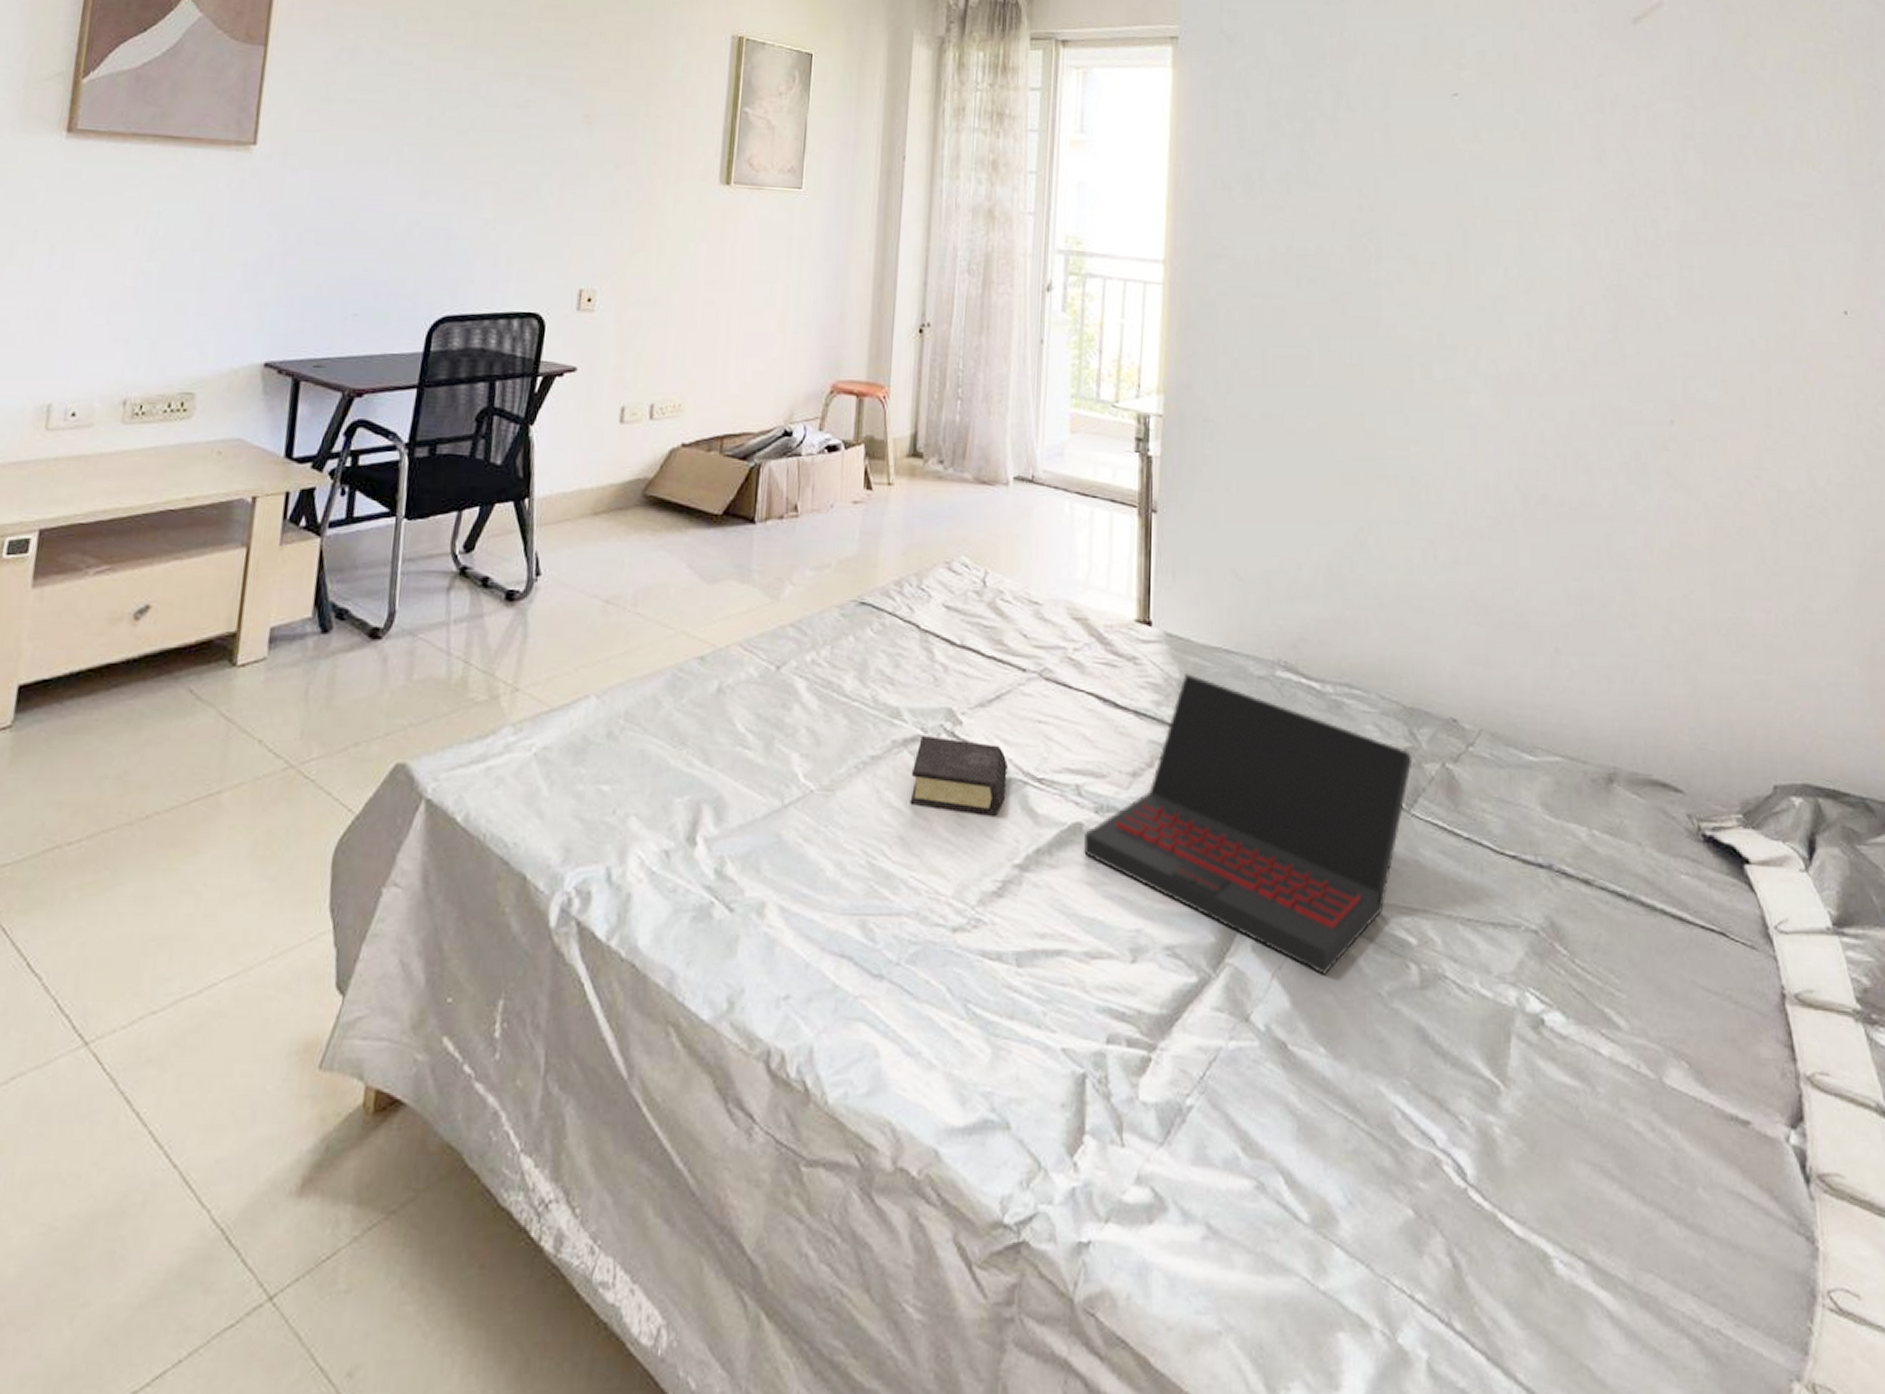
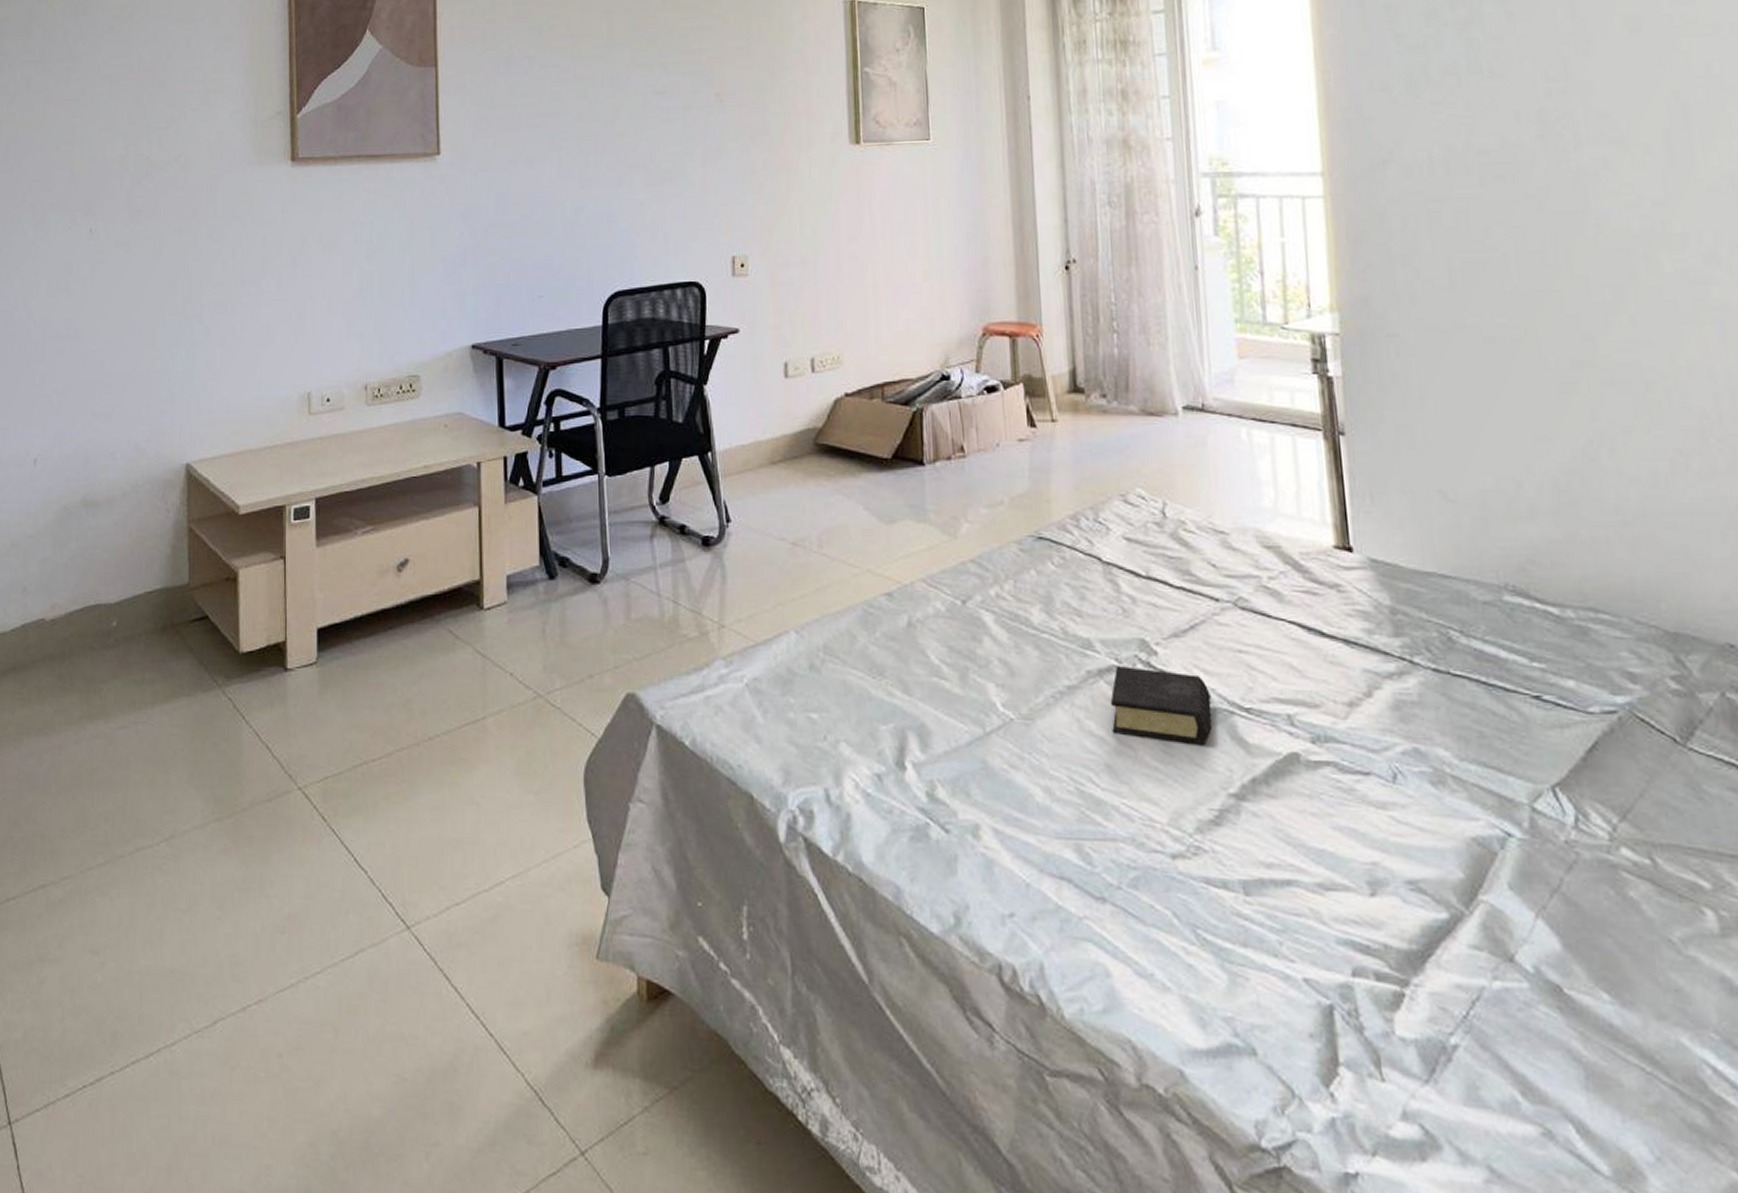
laptop: present [1083,673,1413,975] -> none [1302,600,1683,917]

